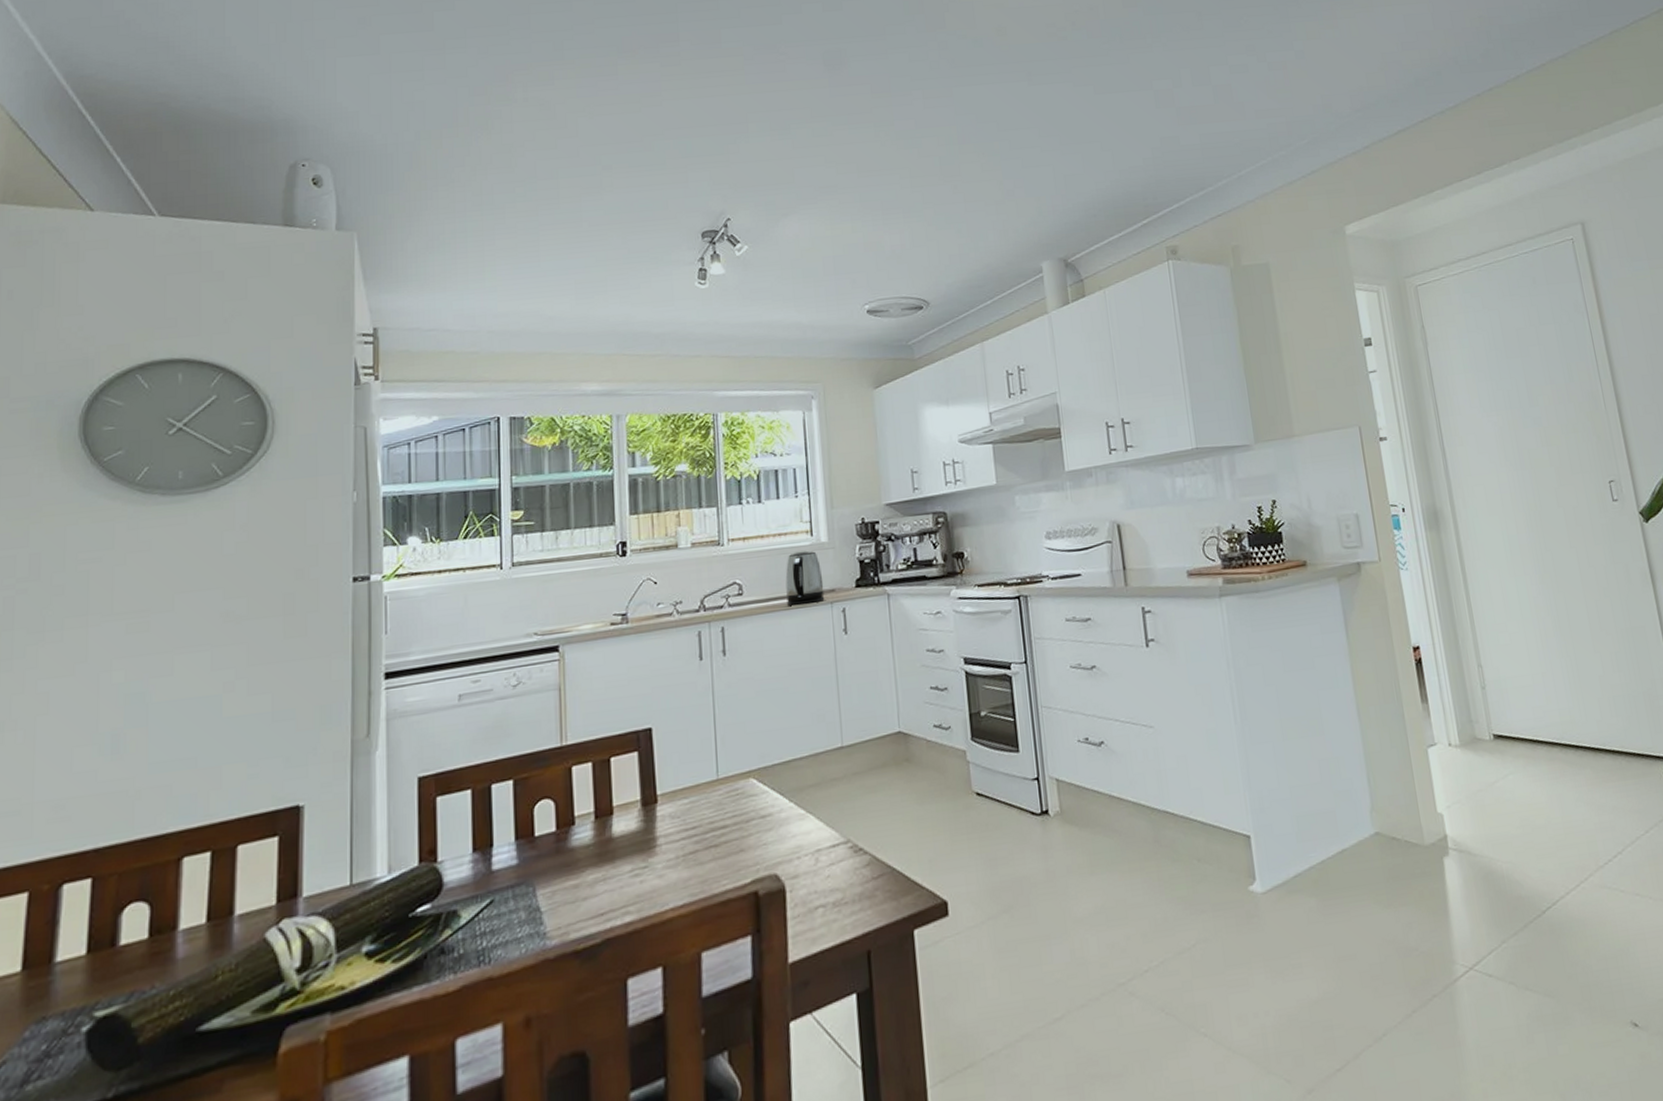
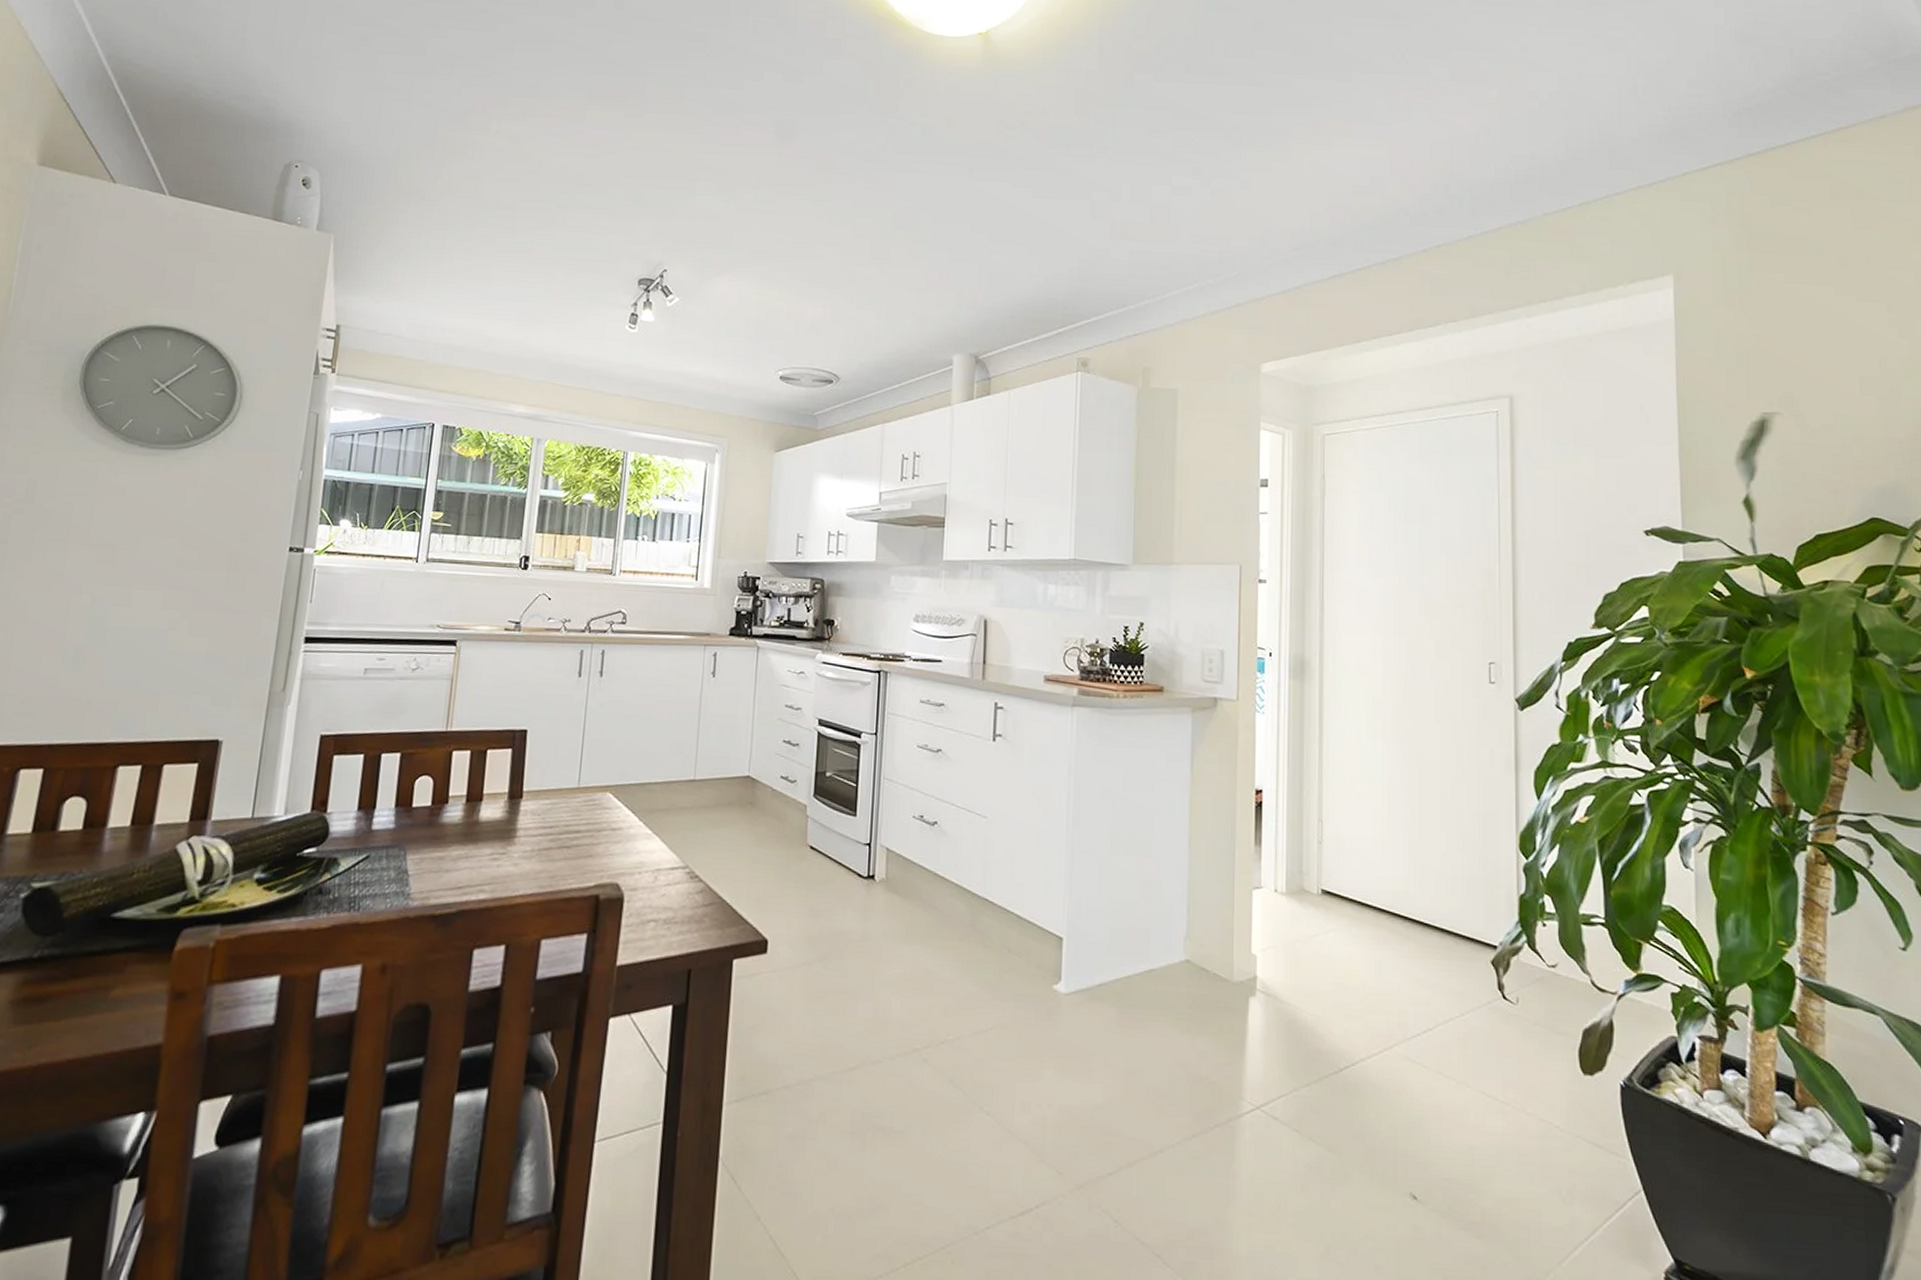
kettle: present [785,550,825,607] -> none [663,592,701,644]

